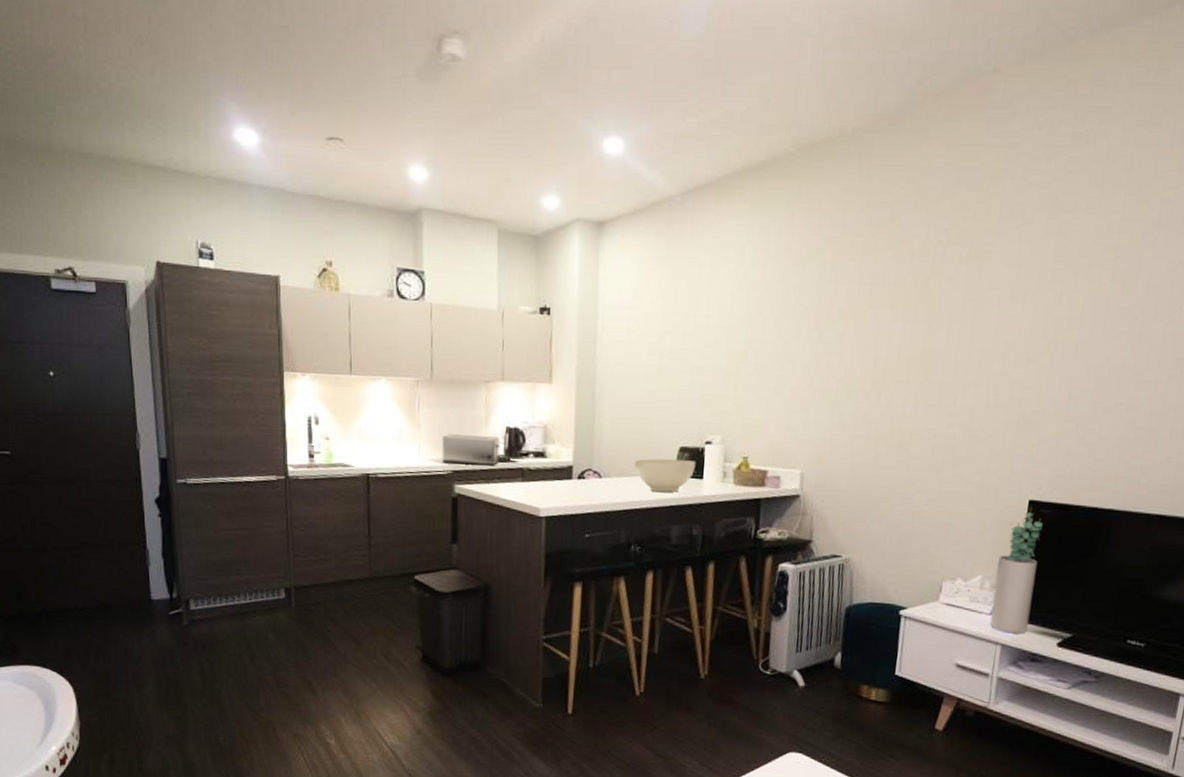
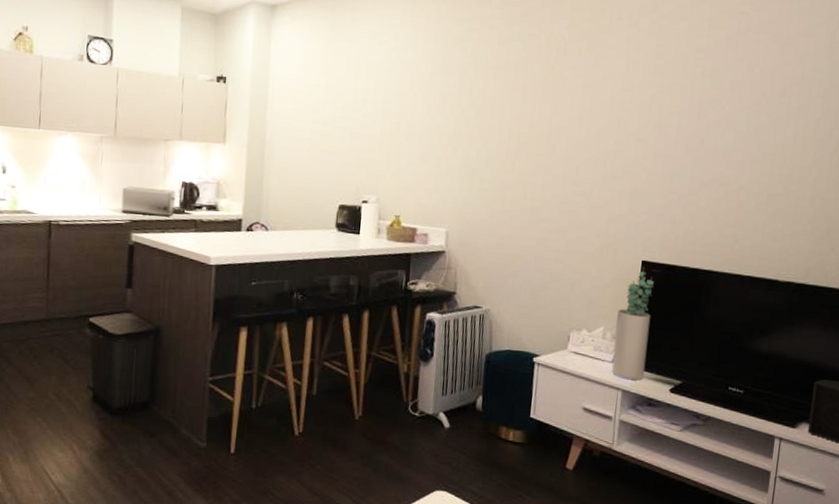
bowl: present [634,458,696,493] -> none [298,214,354,246]

